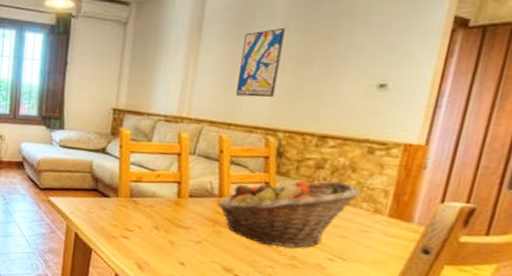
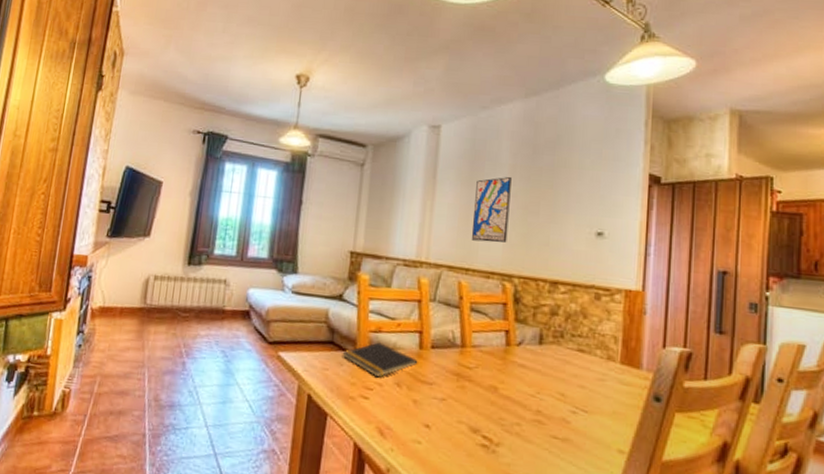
notepad: none [105,190,176,221] -> present [342,342,418,378]
fruit basket: present [217,180,361,249] -> none [460,328,594,402]

